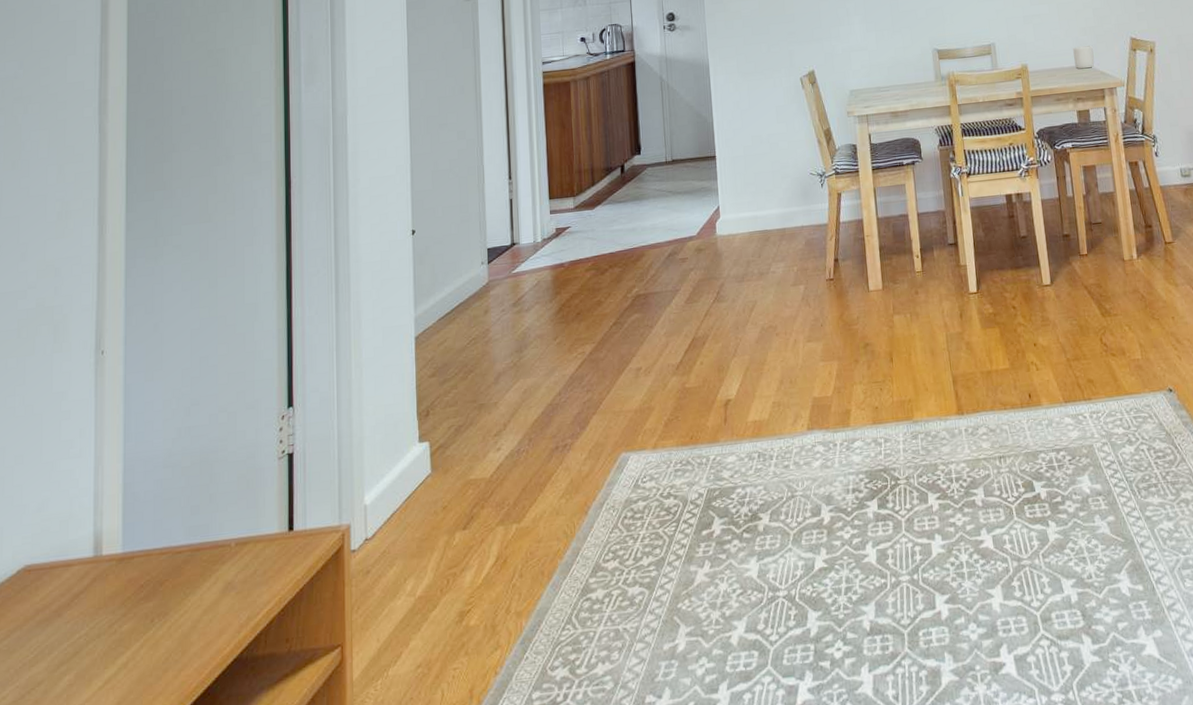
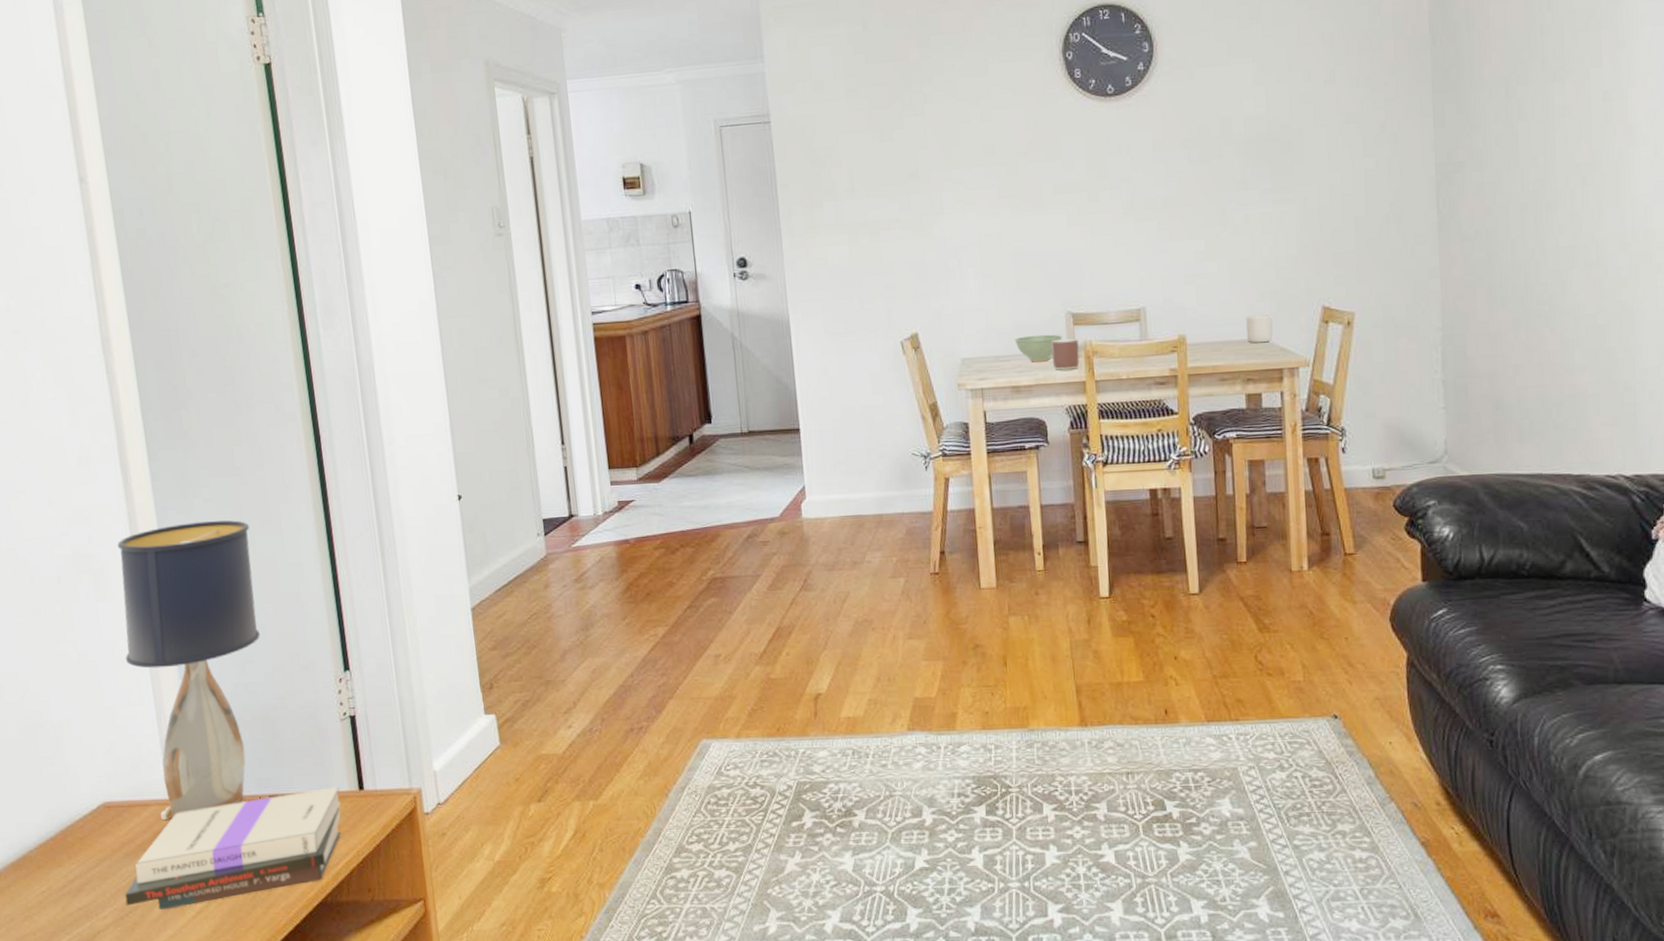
books: none [29,528,269,683] -> present [124,786,341,910]
table lamp: none [72,265,214,581] -> present [117,520,260,821]
bowl: none [892,67,931,92] -> present [1014,334,1063,364]
mug: none [921,70,945,97] -> present [1050,338,1080,370]

